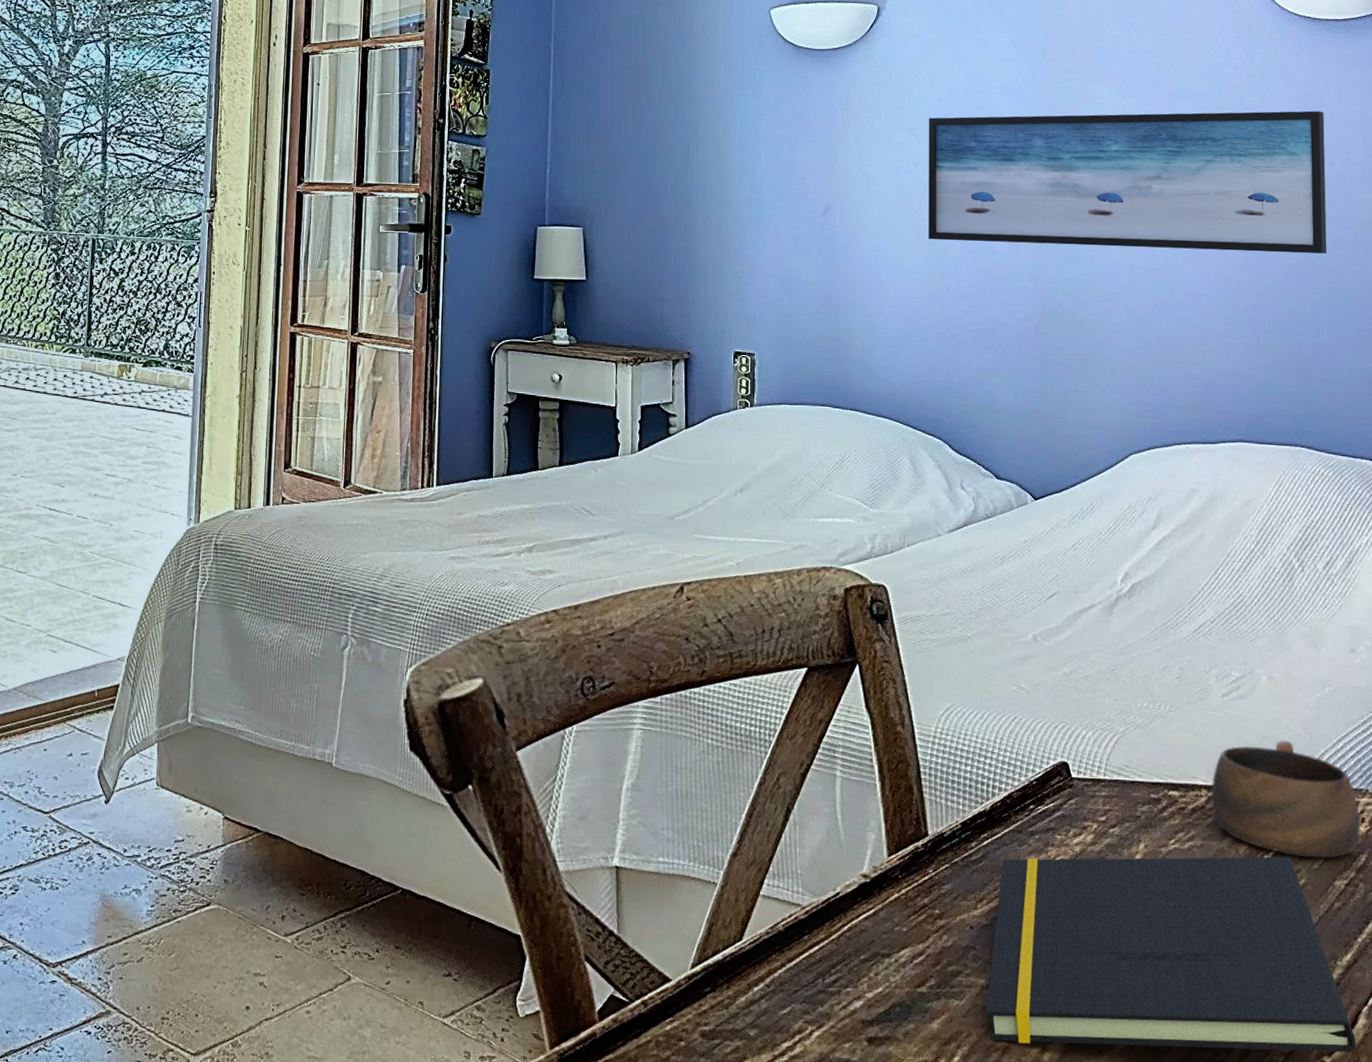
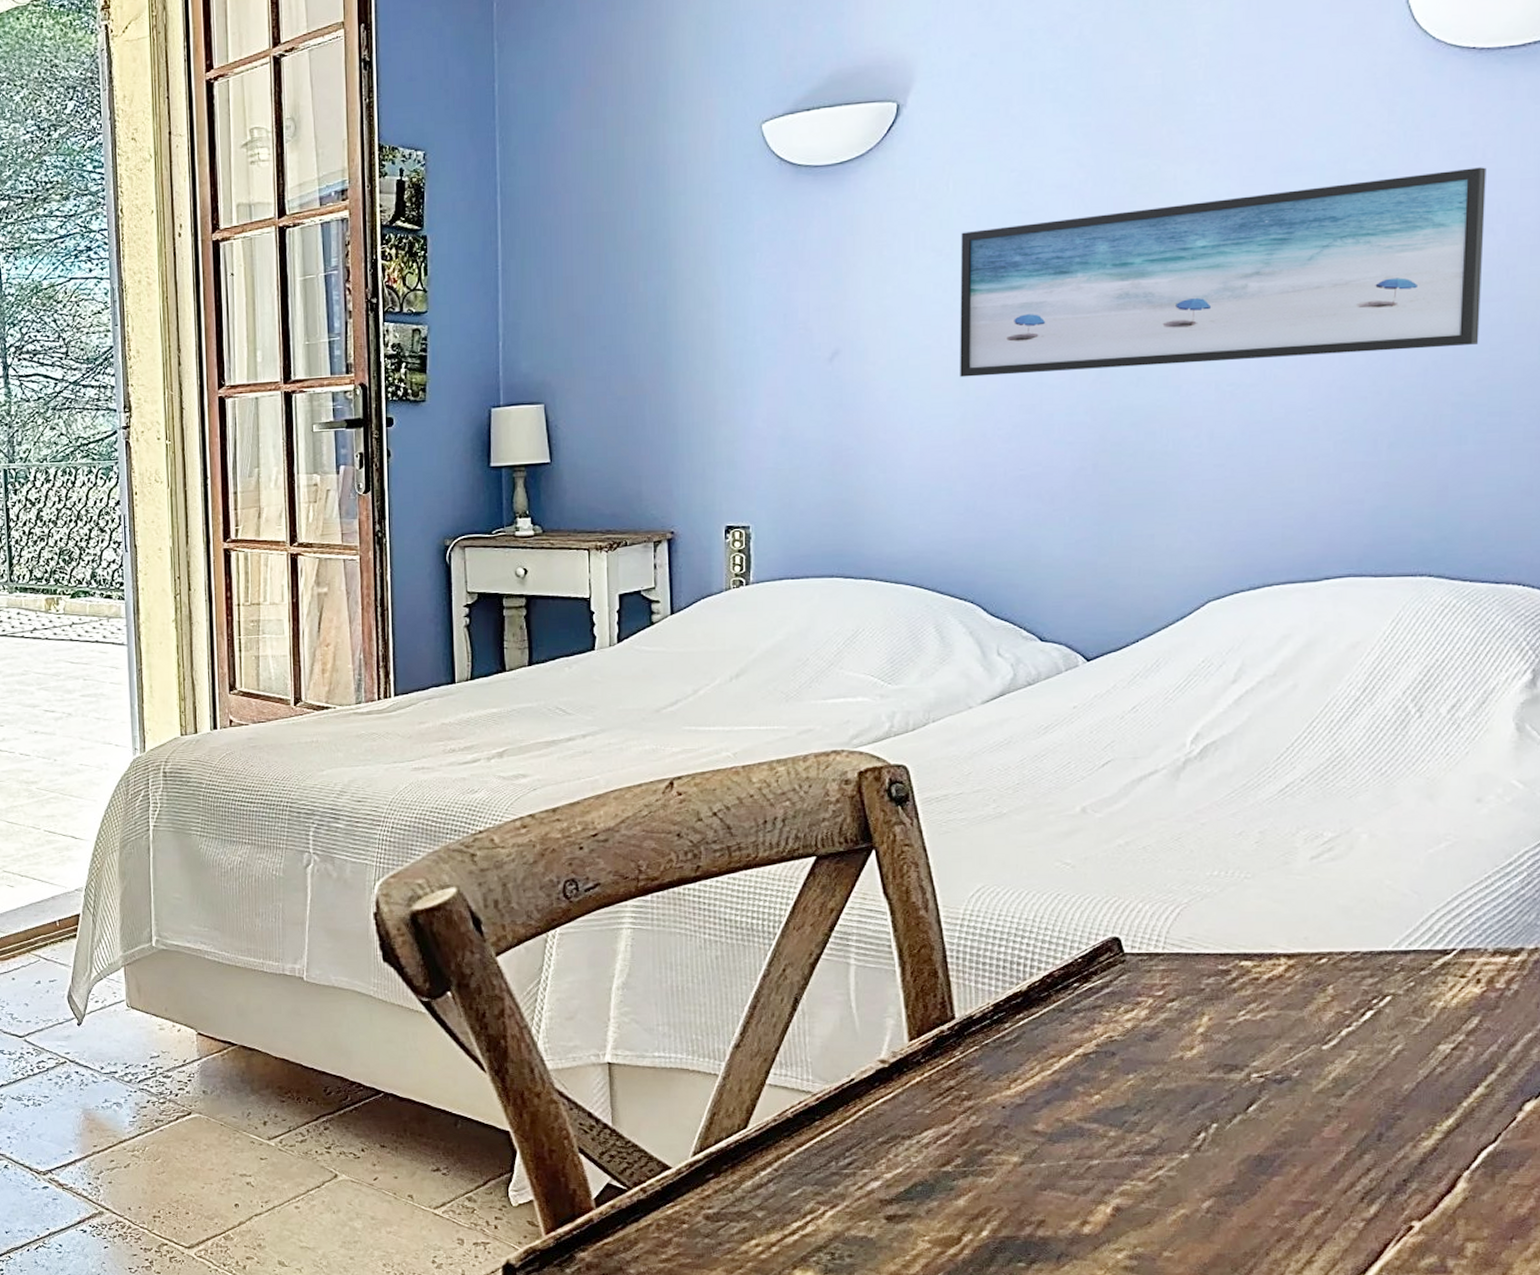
notepad: present [986,856,1356,1053] -> none [1019,1023,1453,1217]
cup: present [1211,740,1362,859] -> none [1291,901,1476,1023]

